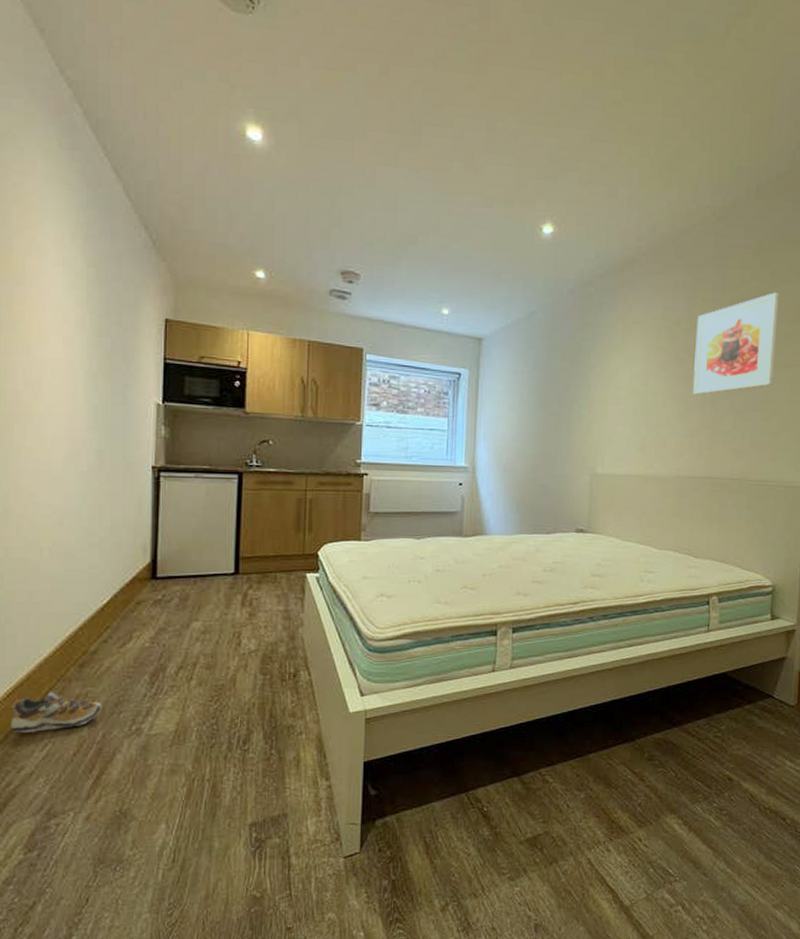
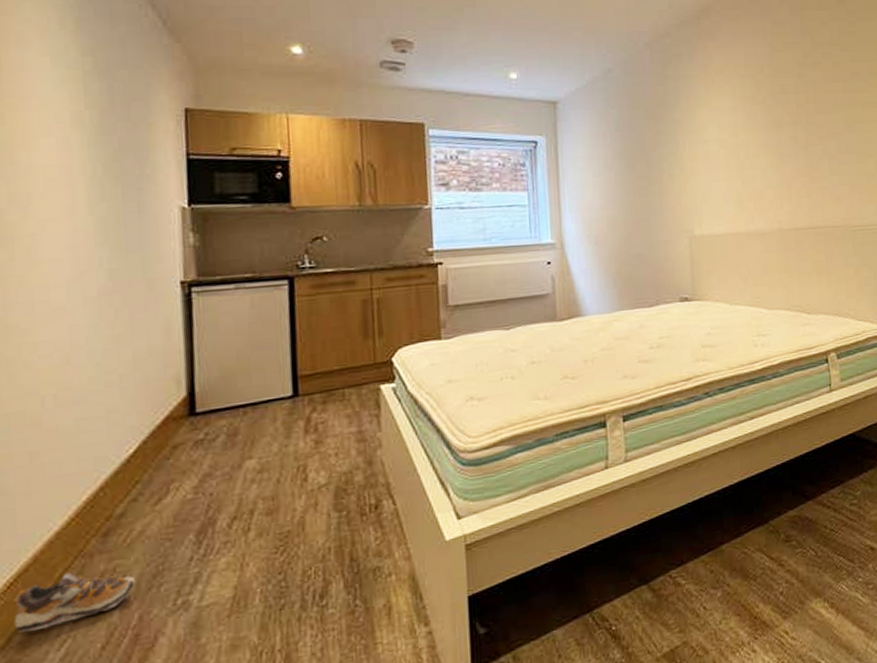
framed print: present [693,292,779,395] -> none [780,31,863,143]

